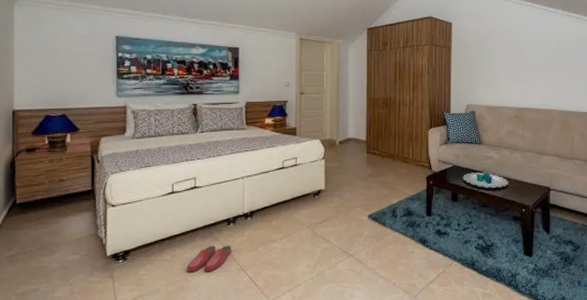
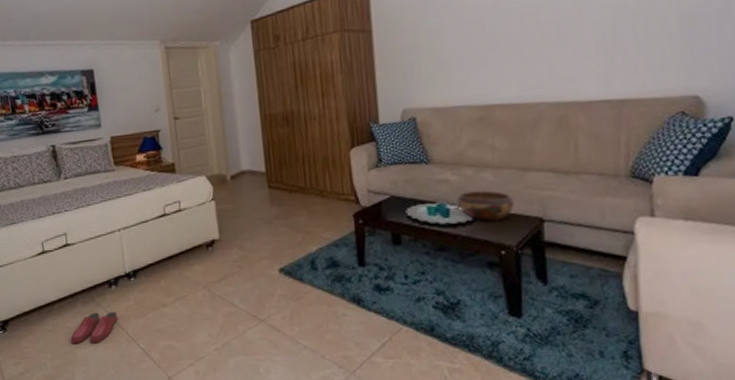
decorative bowl: none [497,166,533,188] -> present [457,190,514,222]

